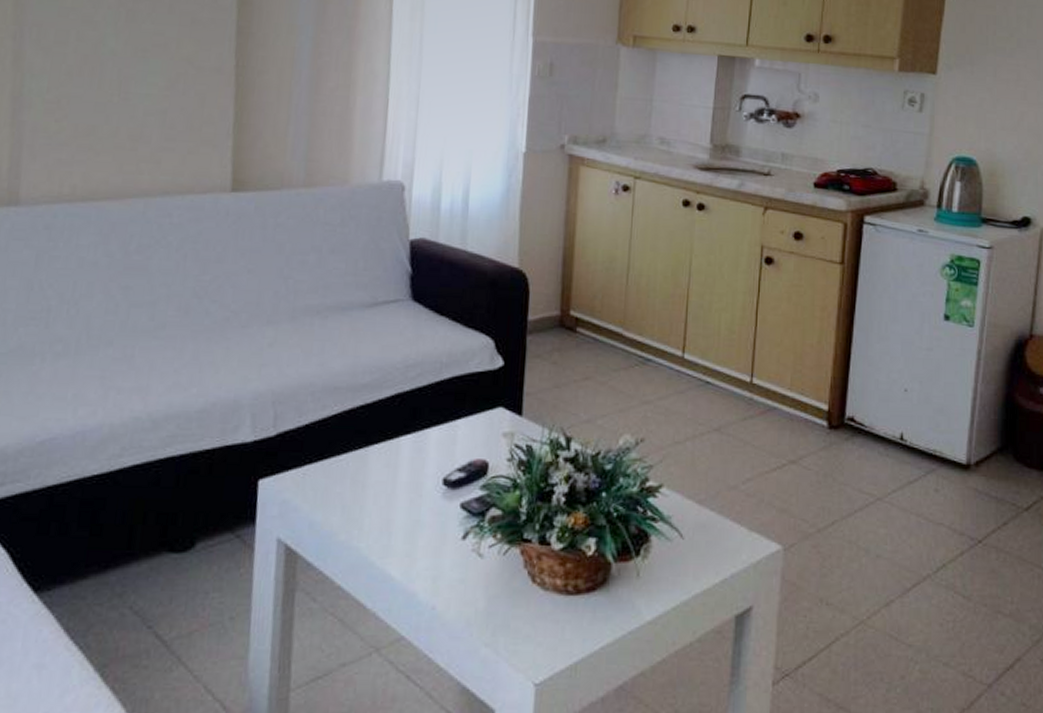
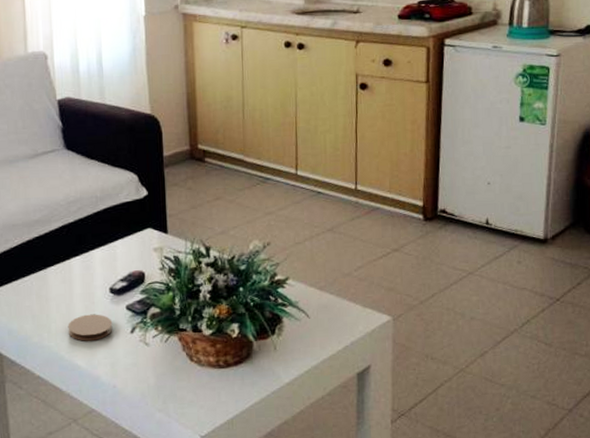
coaster: none [384,510,442,545] -> present [68,314,113,341]

